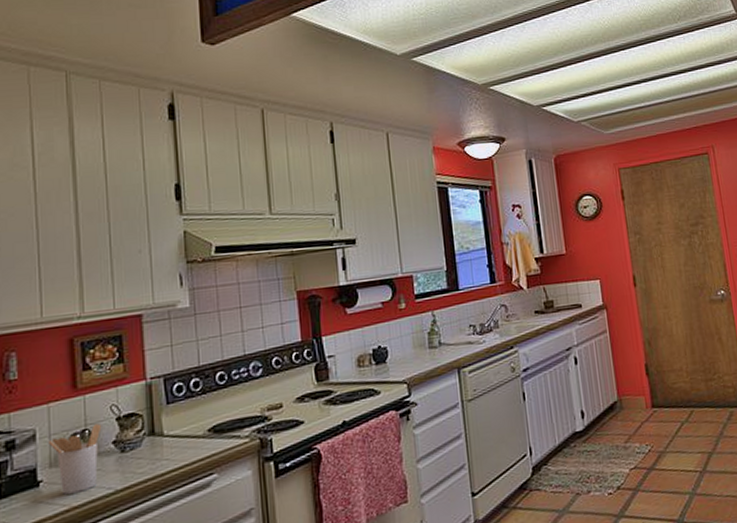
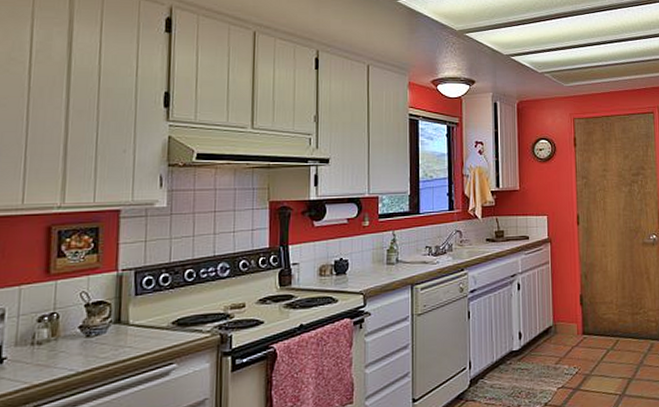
utensil holder: present [47,424,102,495] -> none [15,309,70,373]

